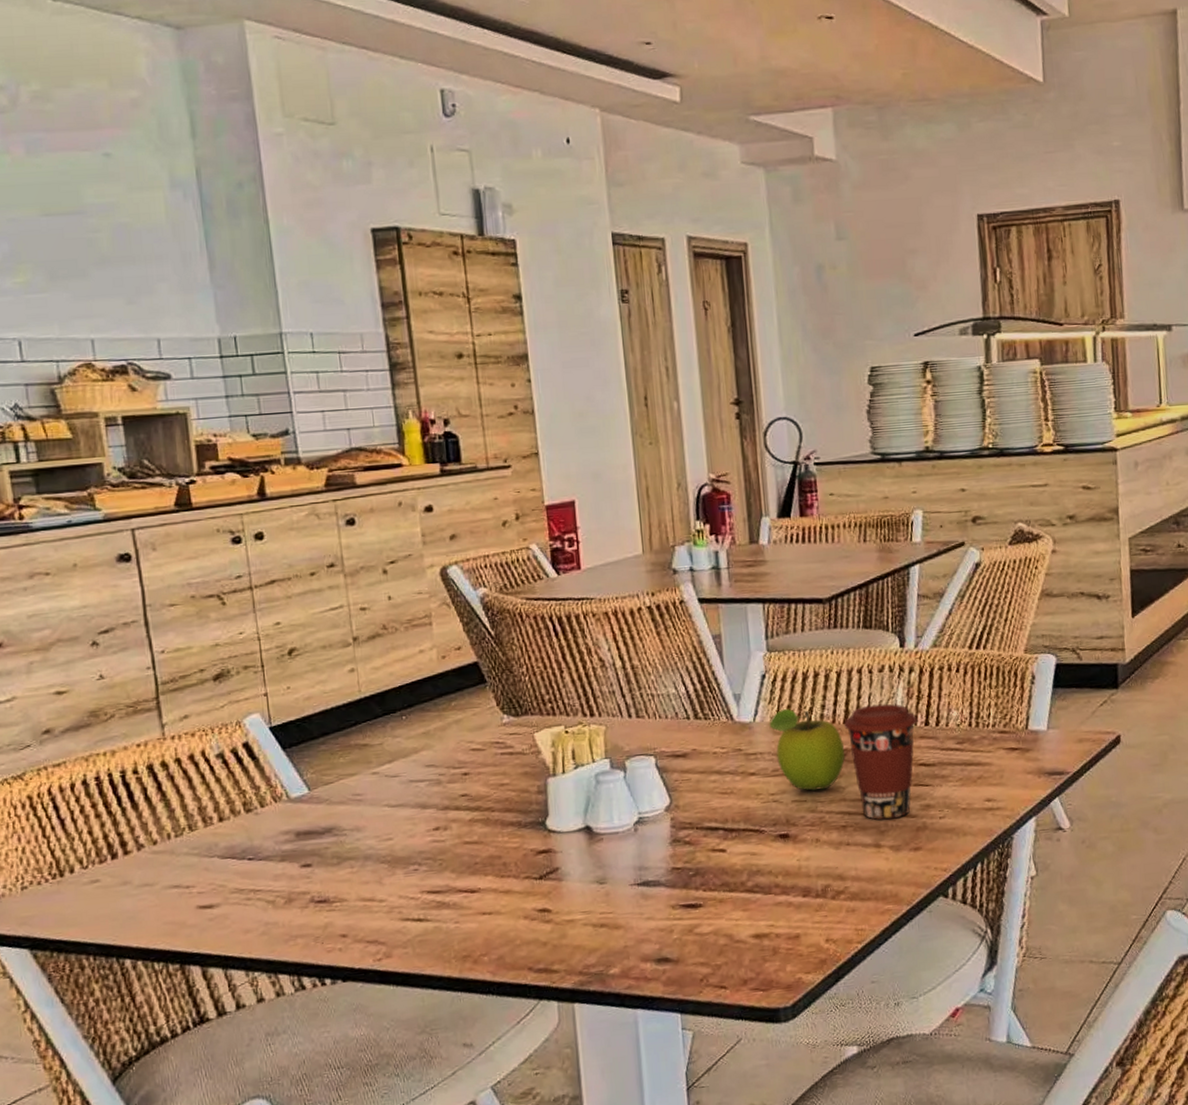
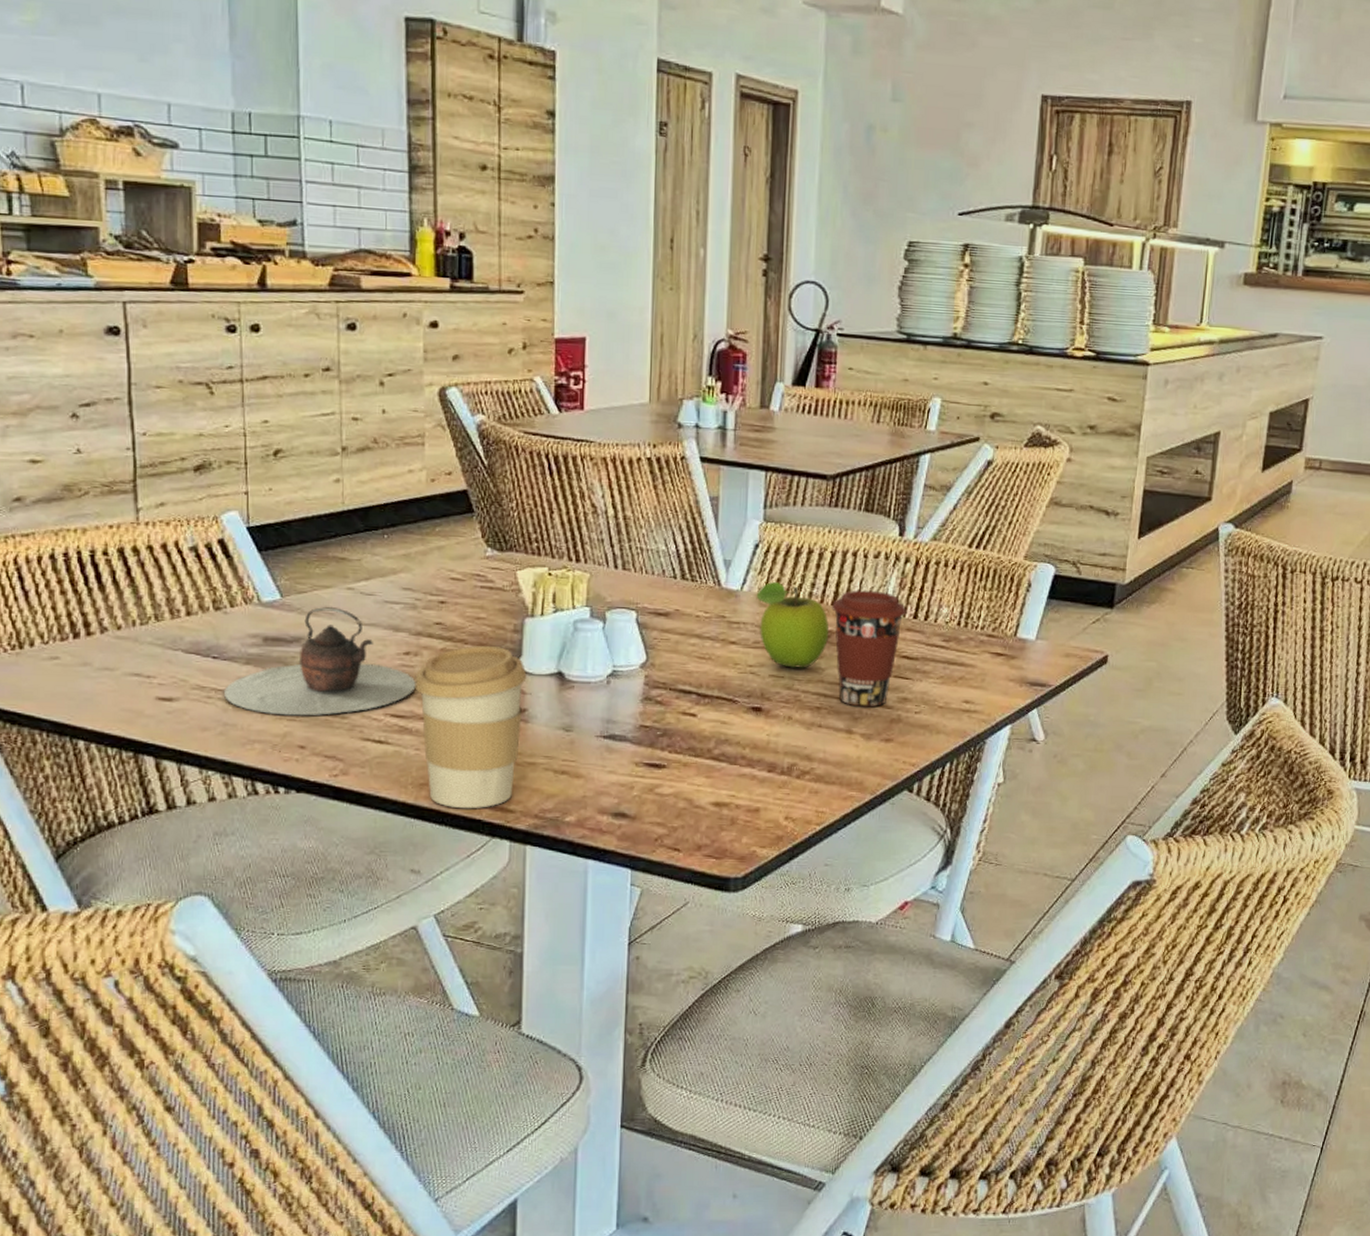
teapot: none [263,793,449,908] -> present [224,607,416,716]
coffee cup: none [447,810,556,976] -> present [415,646,527,809]

